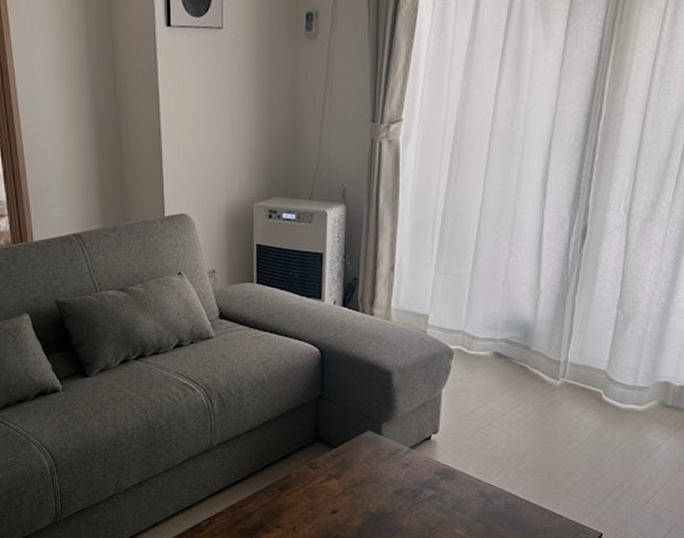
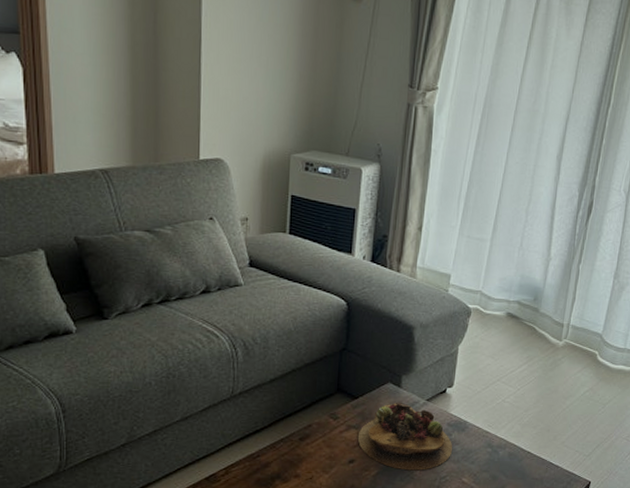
succulent plant: none [339,450,442,521] -> present [357,402,453,471]

